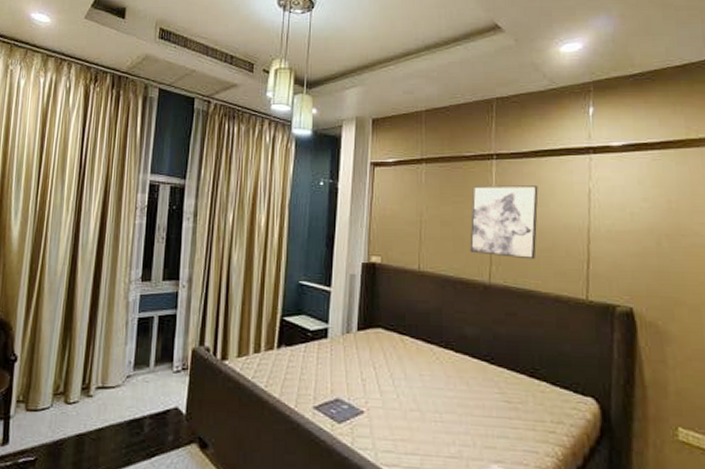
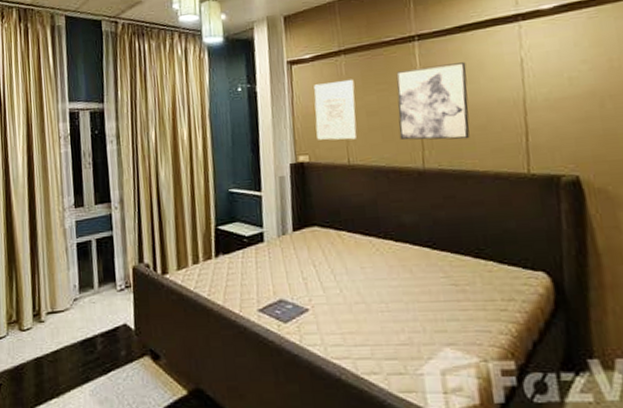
wall art: none [391,187,432,247] -> present [314,78,358,140]

